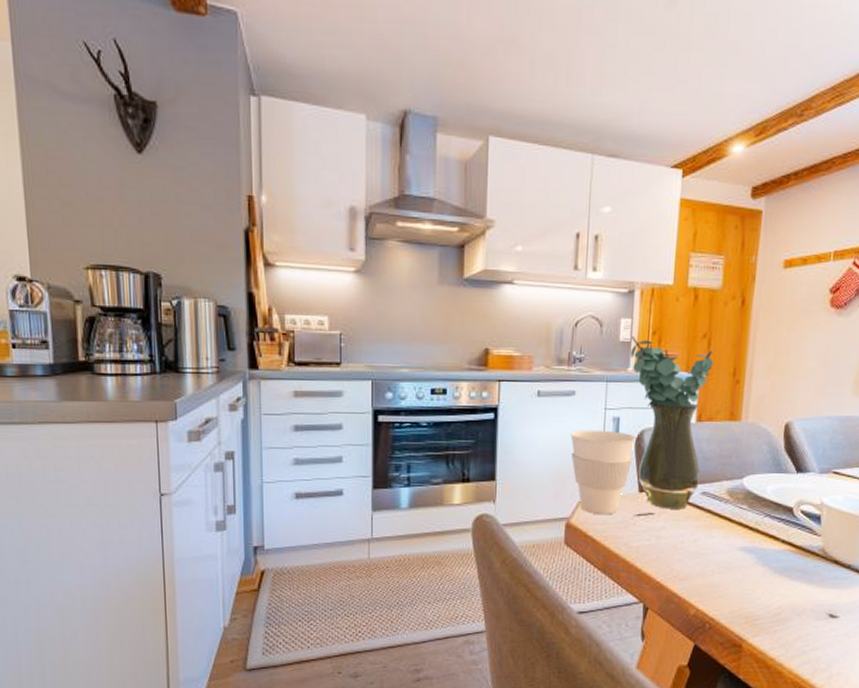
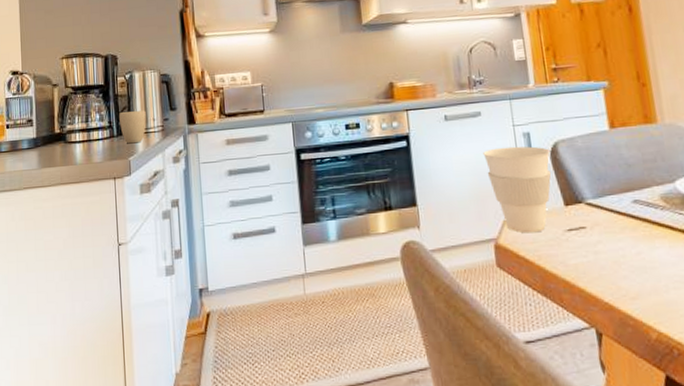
mug: none [163,346,198,384] -> present [119,110,146,144]
vase: present [631,336,714,509] -> none [526,54,628,222]

